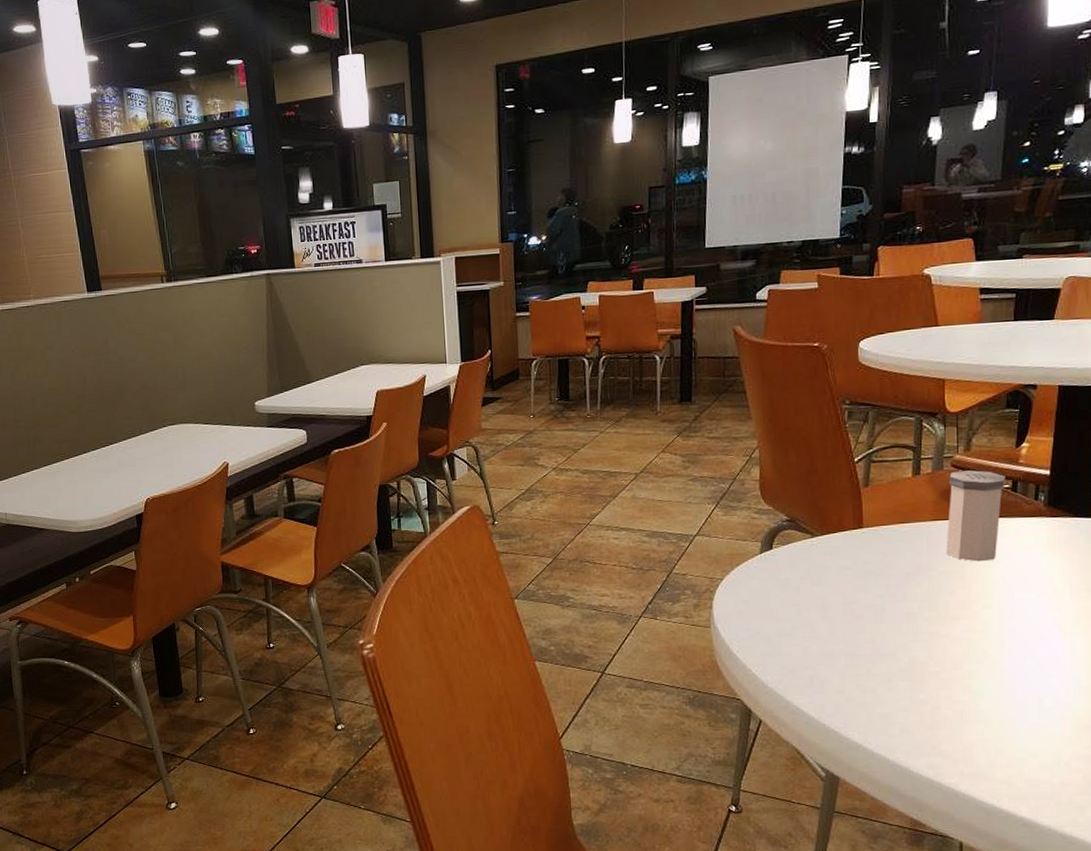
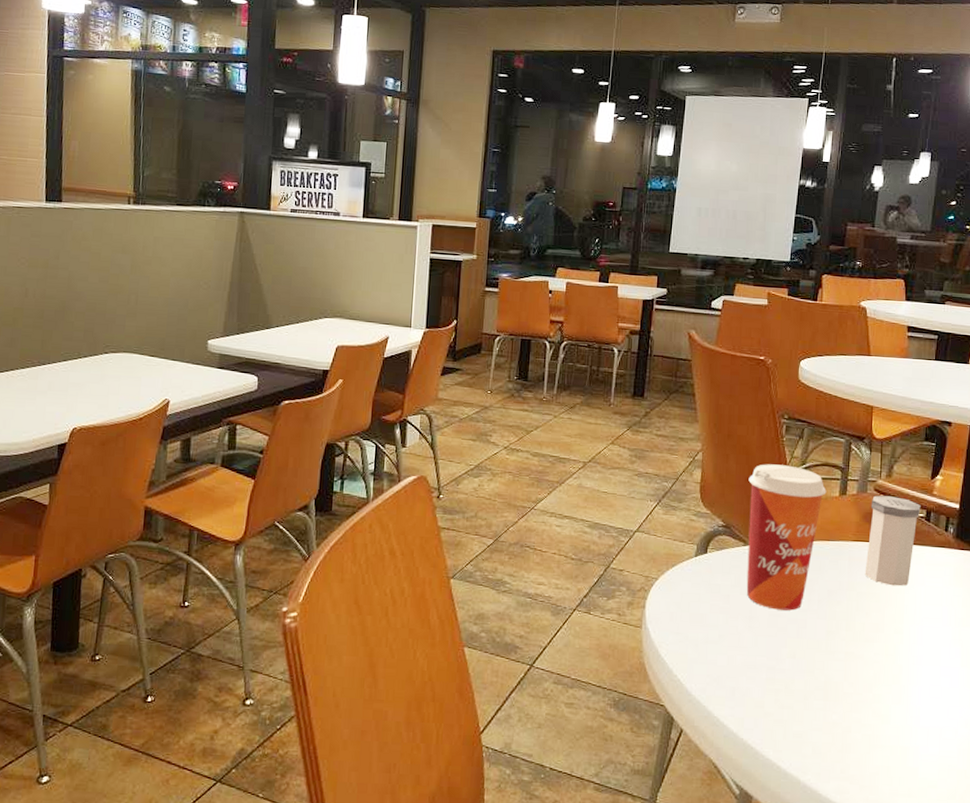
paper cup: none [811,451,898,597] -> present [746,464,827,611]

